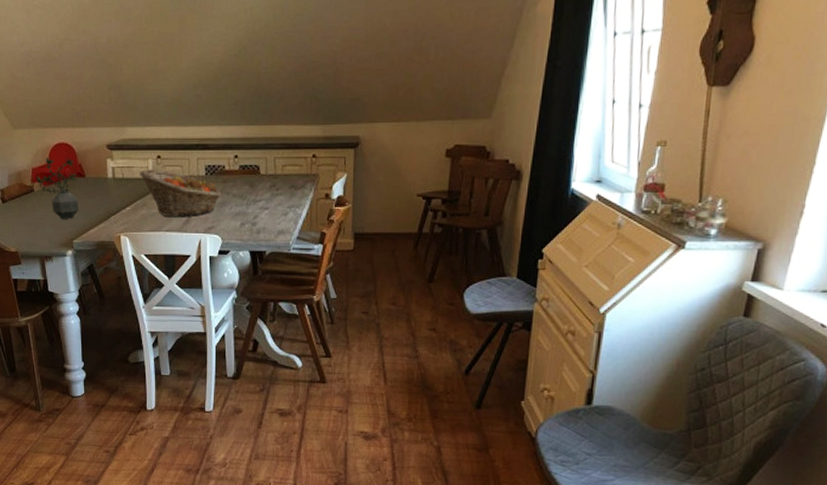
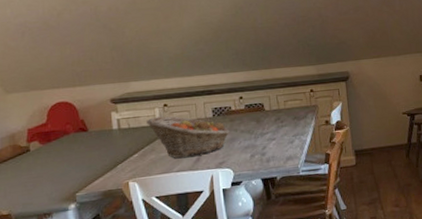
potted plant: present [36,156,79,219] -> none [33,115,82,174]

